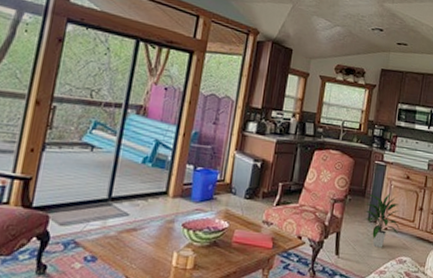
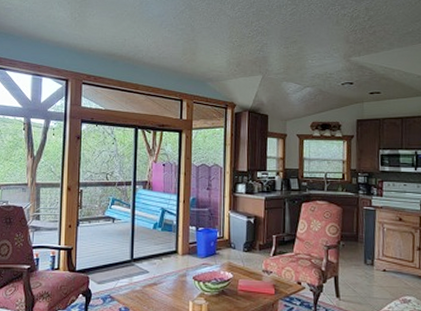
indoor plant: present [362,193,400,248] -> none [358,237,399,289]

